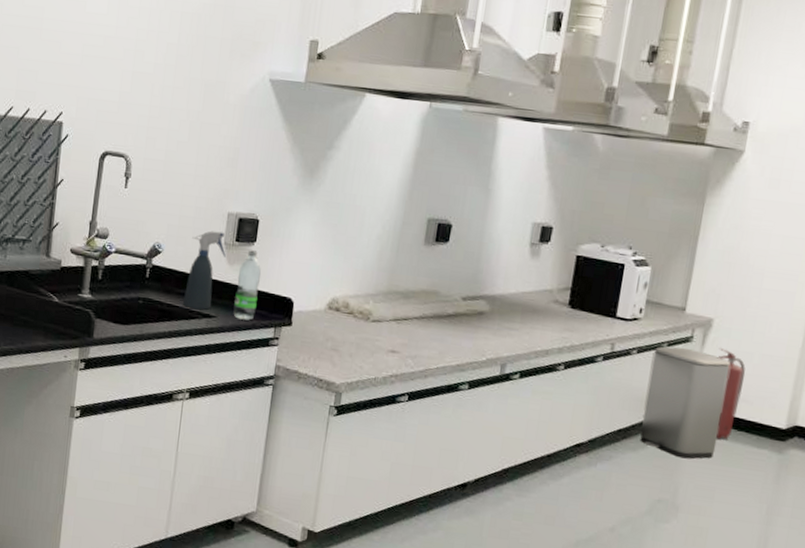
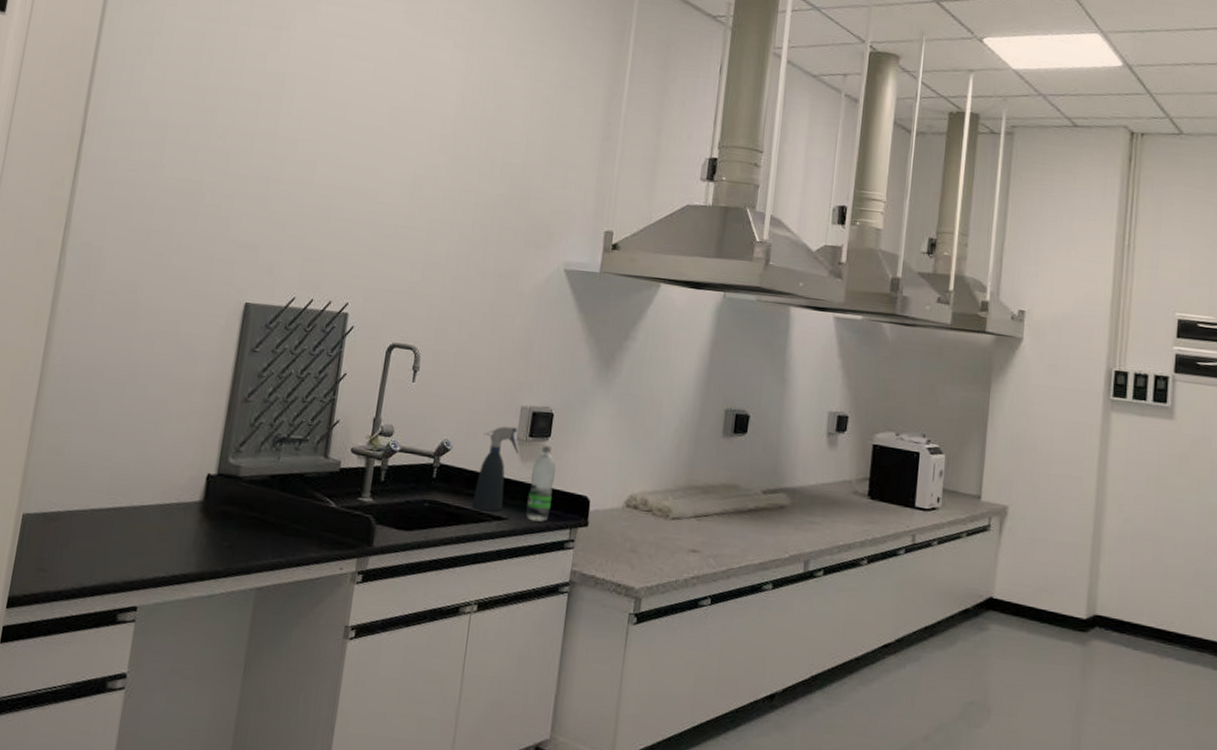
pedal bin: present [640,347,731,459] -> none [947,537,1028,656]
fire extinguisher: present [716,348,746,439] -> none [1015,536,1043,633]

